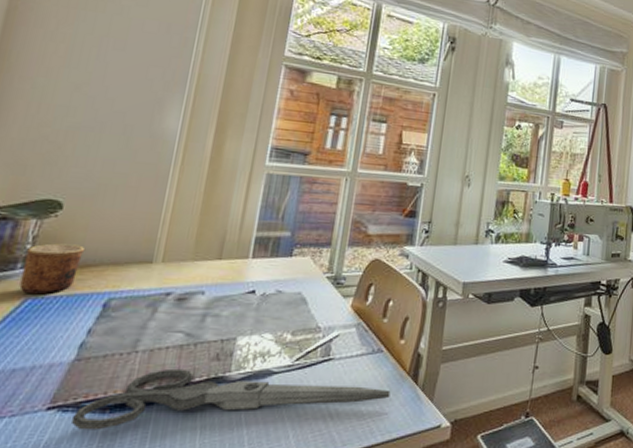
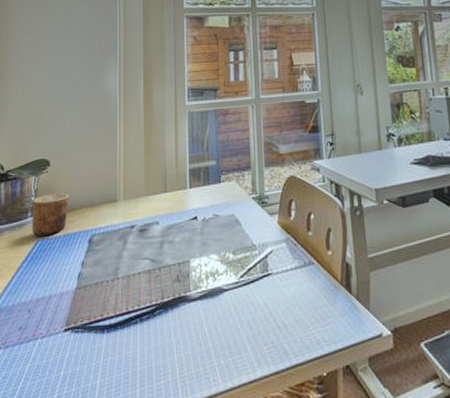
scissors: present [72,368,391,430] -> none [83,291,329,348]

